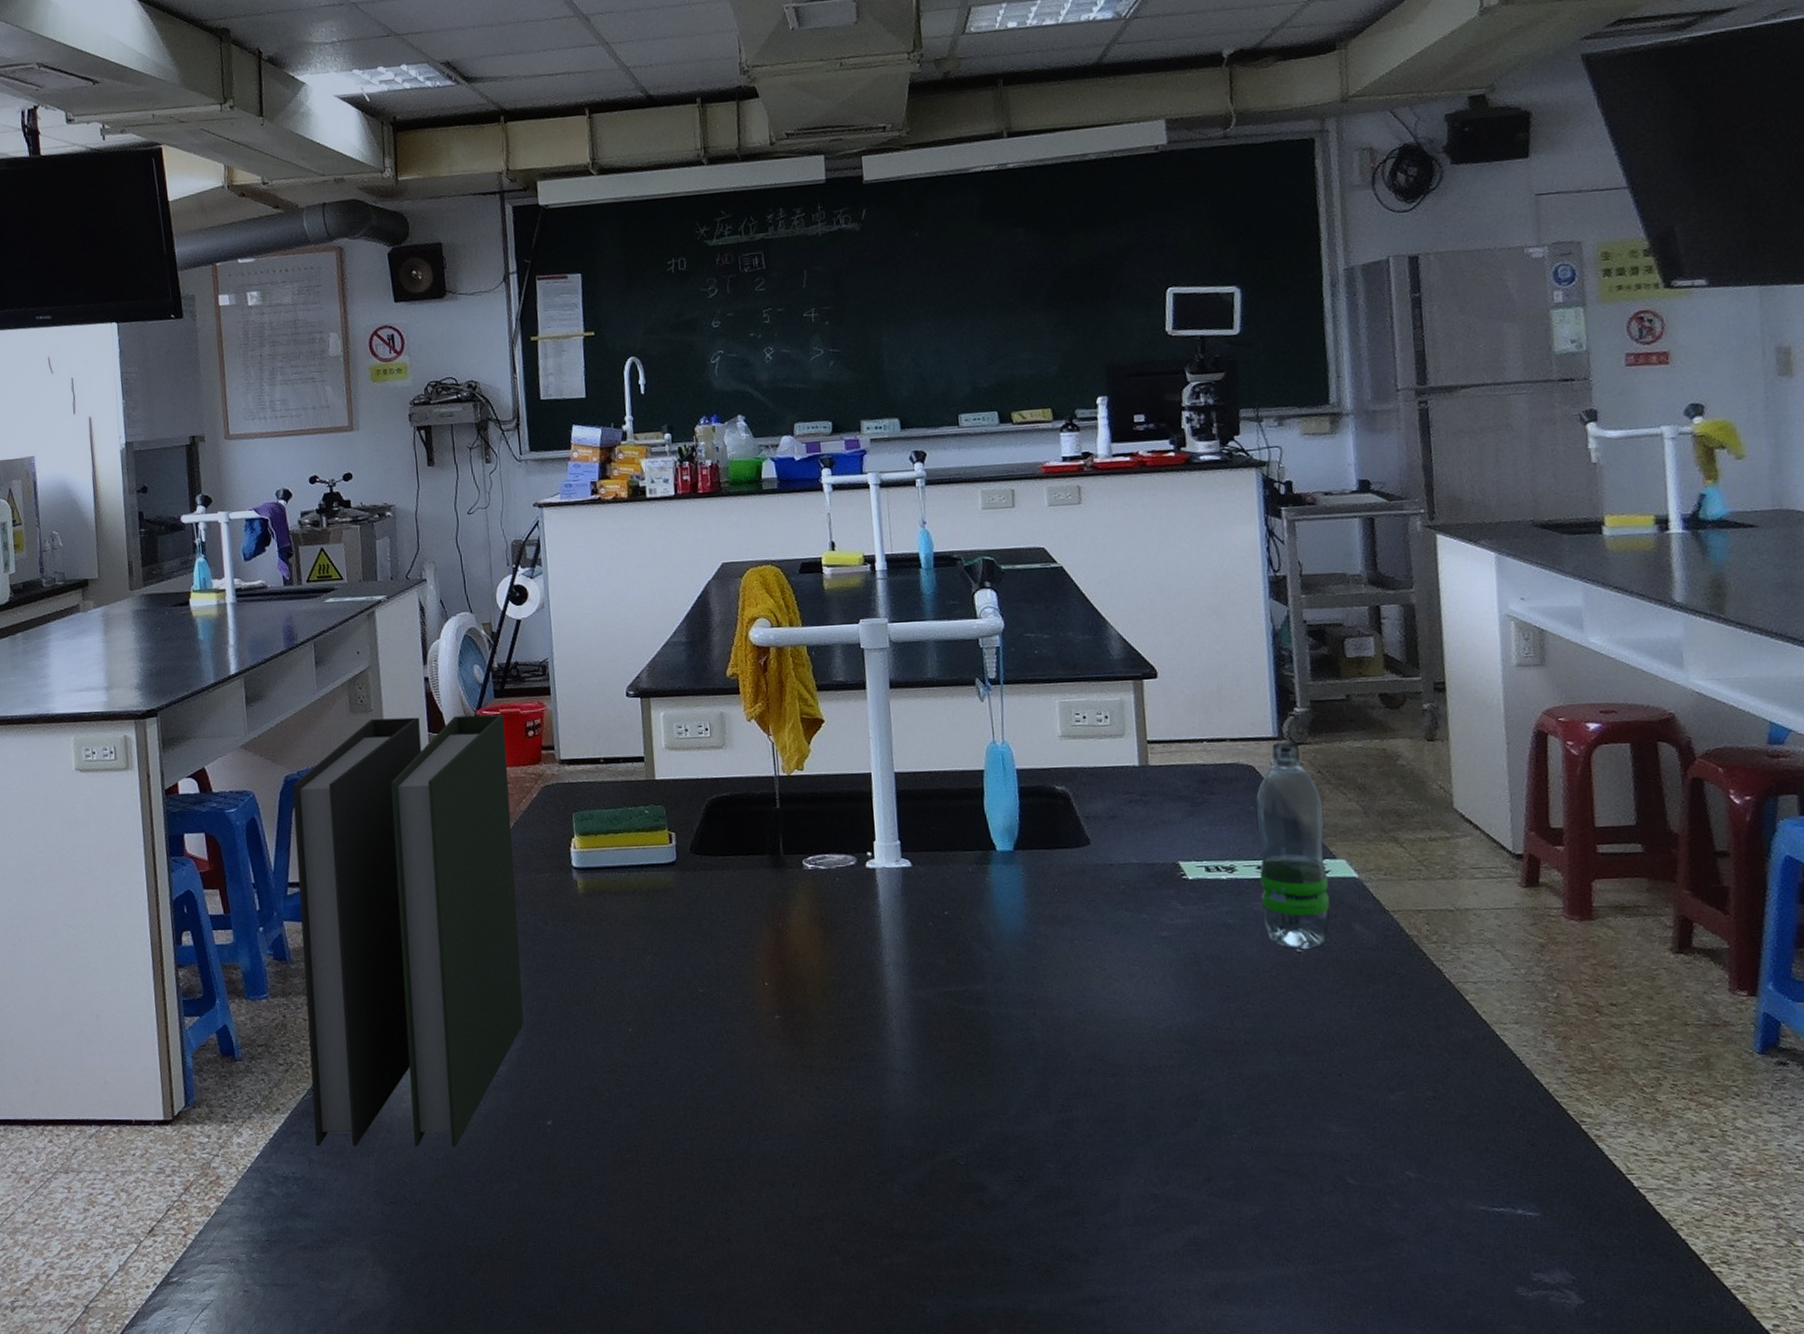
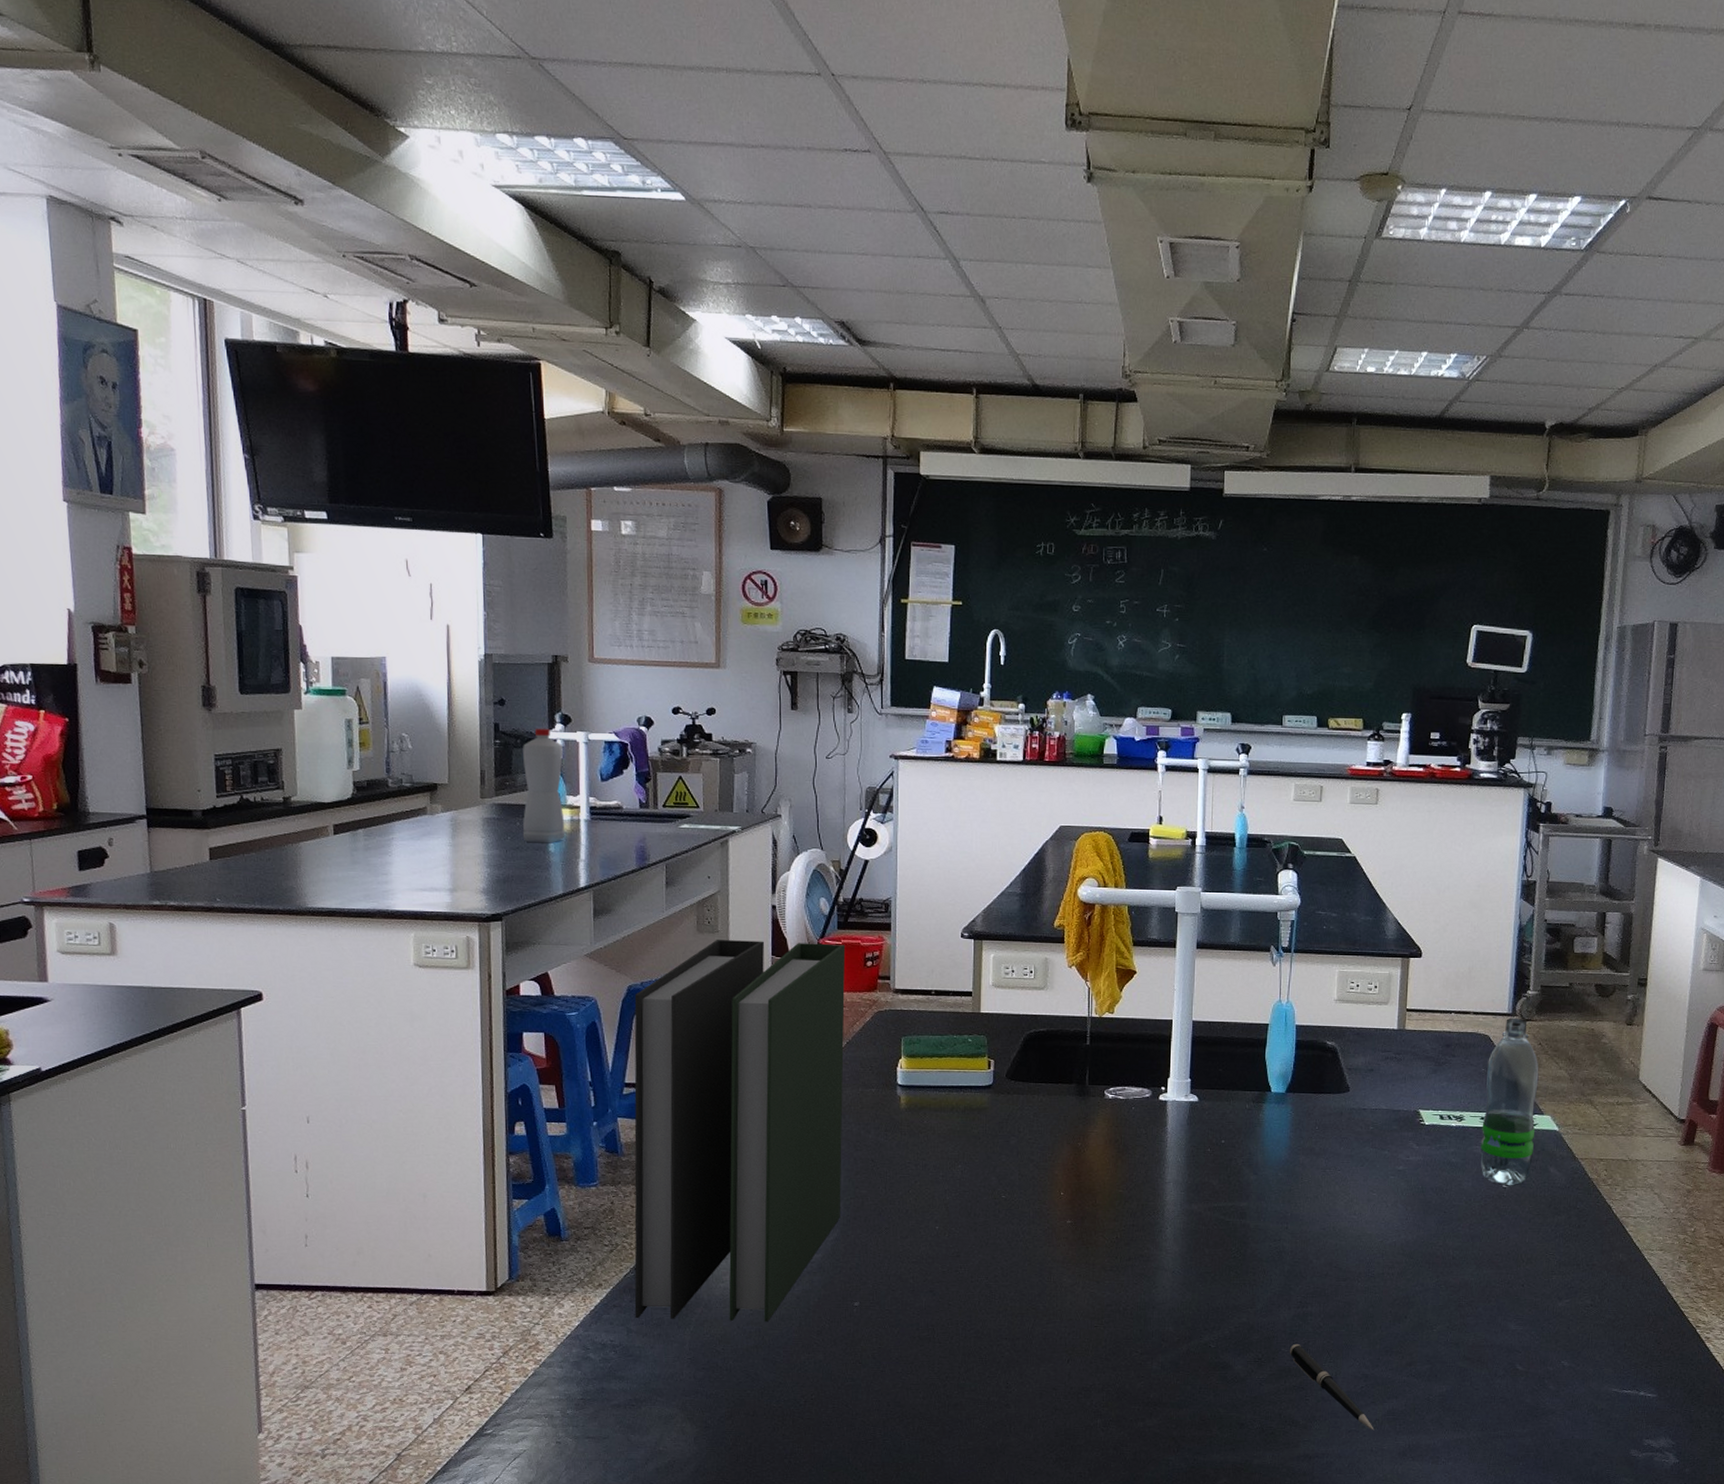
bottle: none [167,511,213,632] -> present [522,728,566,844]
pen: none [1055,1157,1175,1266] -> present [1289,1343,1374,1431]

